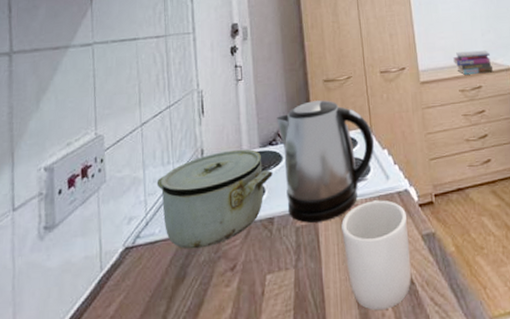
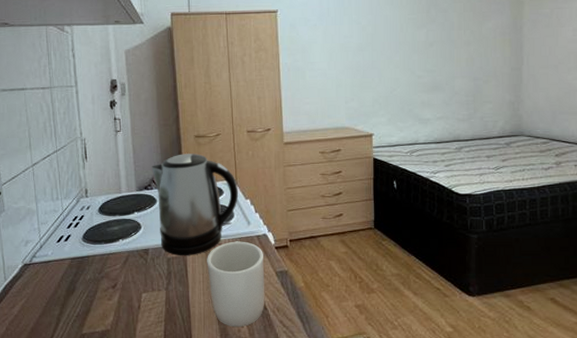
cooking pot: present [156,149,273,250] -> none [48,191,148,269]
books: present [453,50,493,75] -> none [316,117,352,138]

